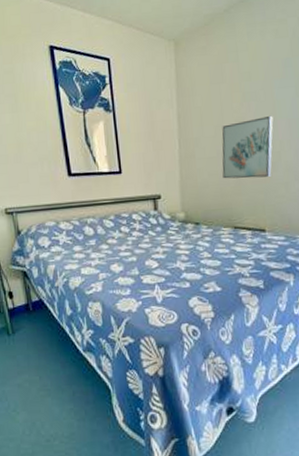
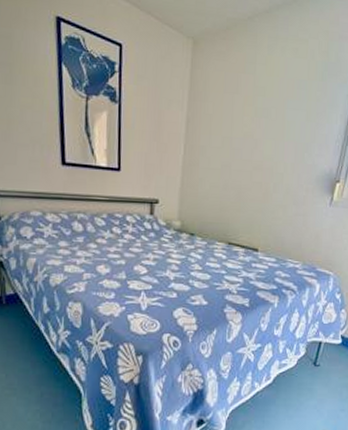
wall art: present [222,115,273,179] -> none [224,135,281,197]

